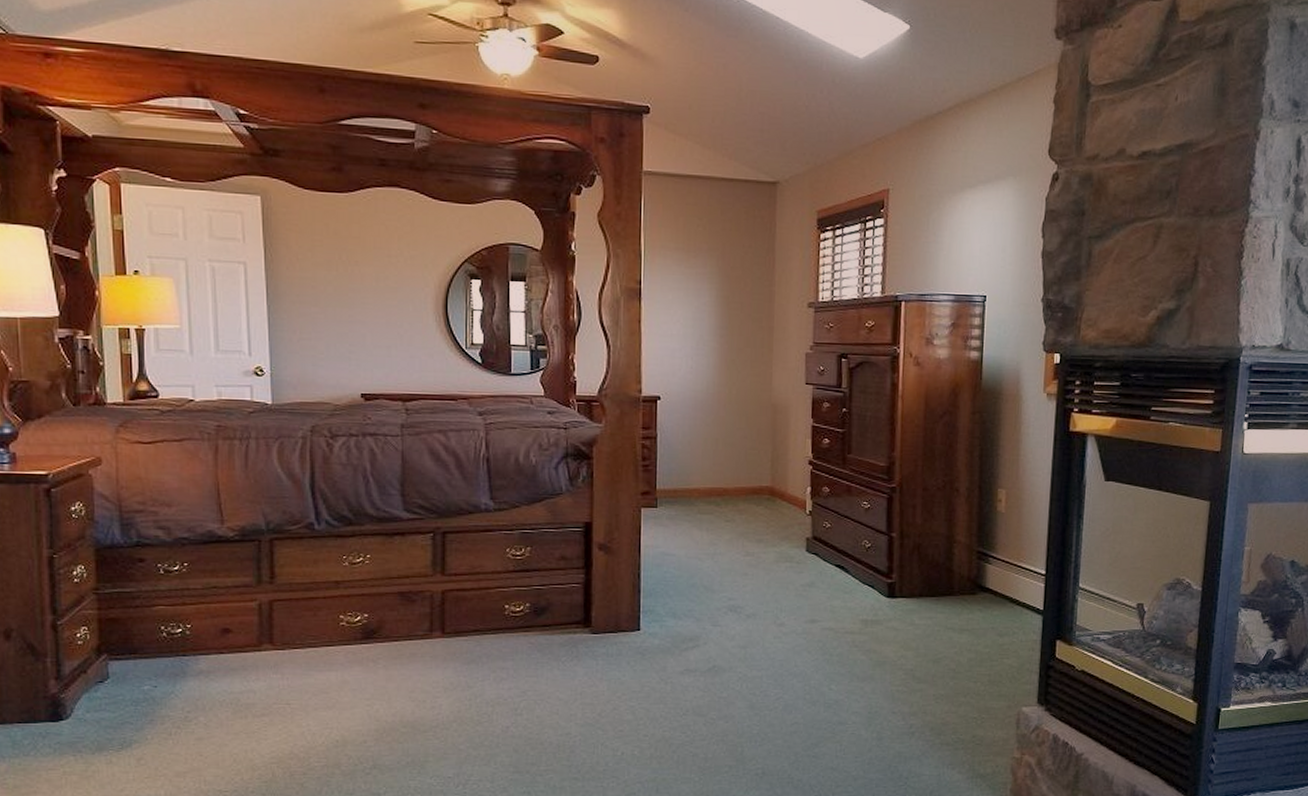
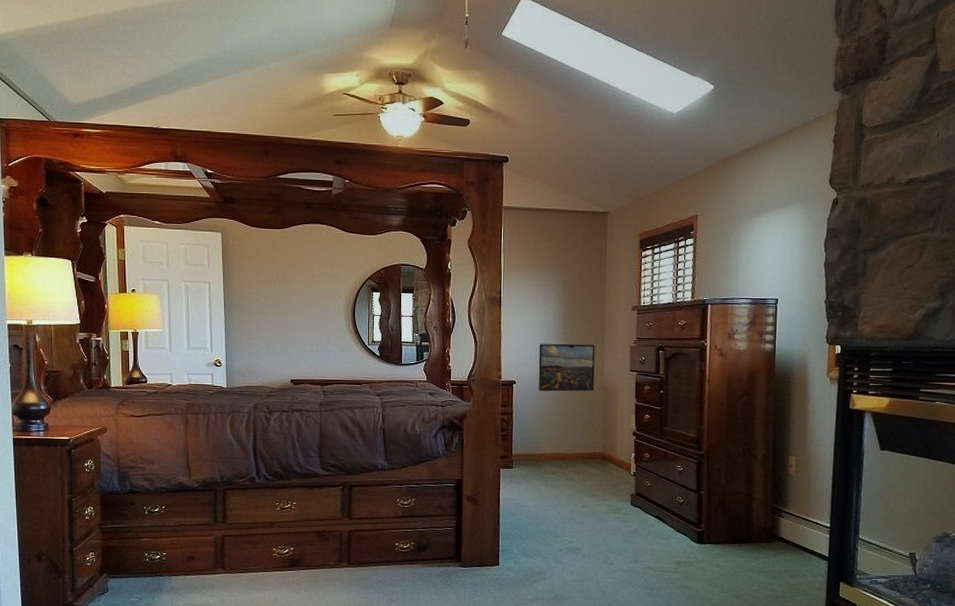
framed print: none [689,348,762,410] -> present [538,343,595,392]

